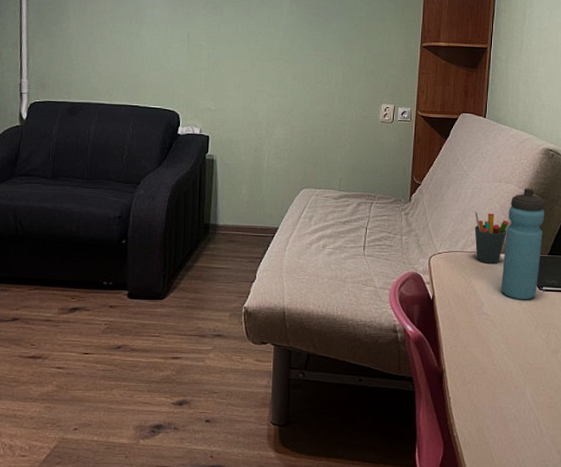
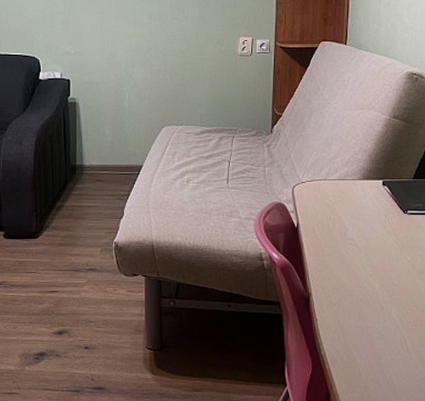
pen holder: present [474,211,509,264] -> none [337,140,373,190]
water bottle: present [501,188,545,300] -> none [365,113,409,224]

